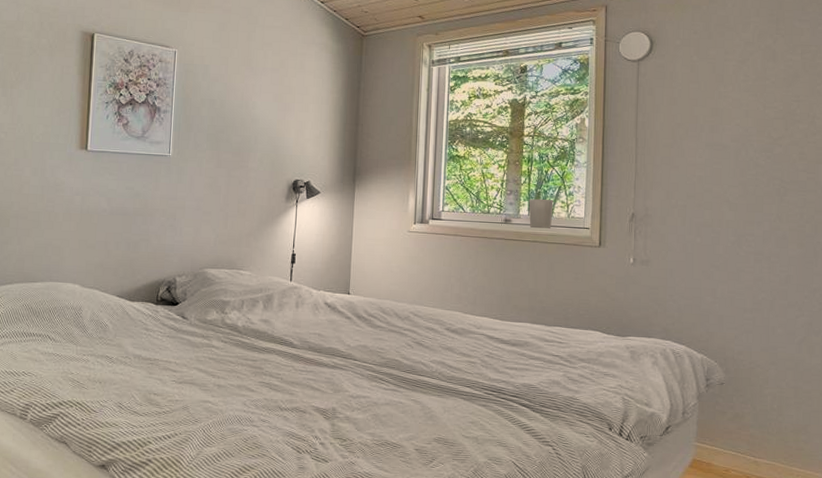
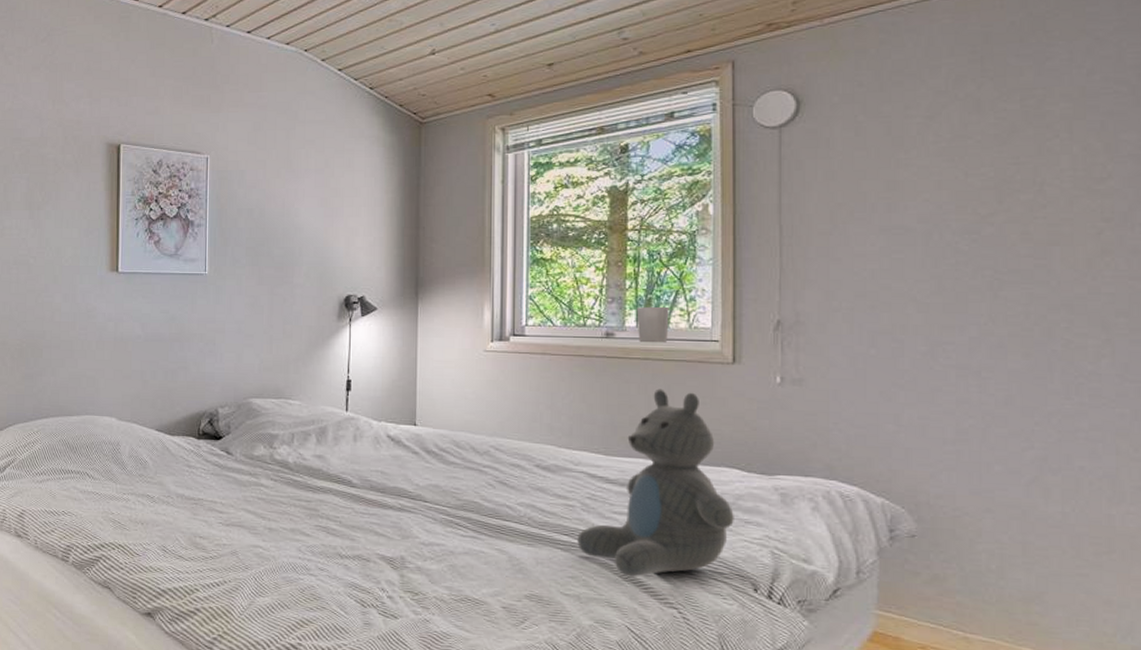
teddy bear: none [477,266,597,421] -> present [577,388,734,577]

